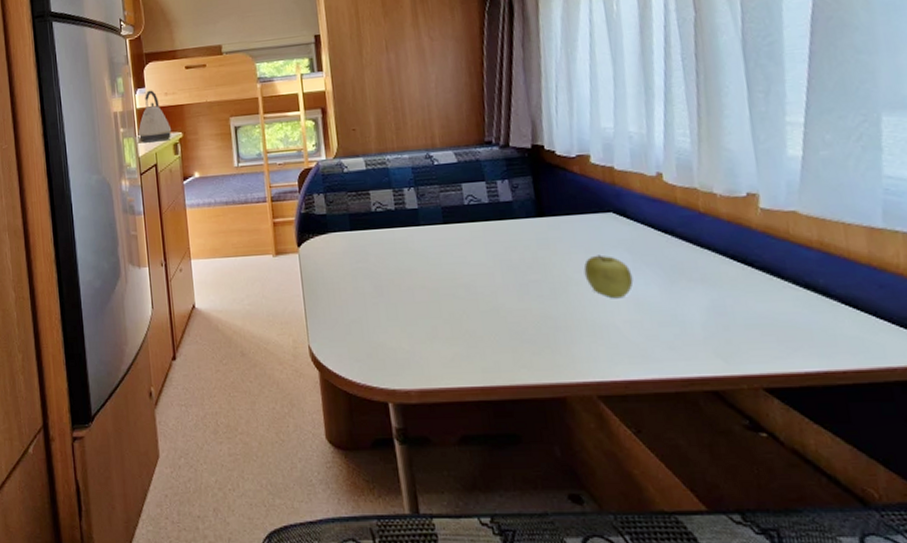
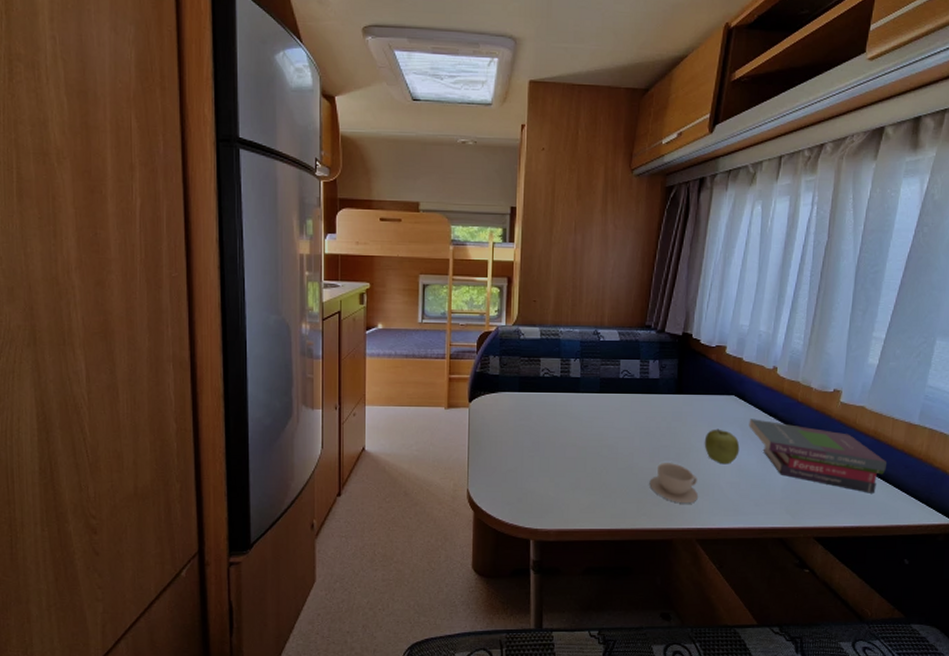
kettle: present [137,90,172,143] -> none [323,237,360,290]
teacup: none [523,301,591,351] -> present [649,463,699,504]
books: none [638,238,850,325] -> present [748,419,888,493]

